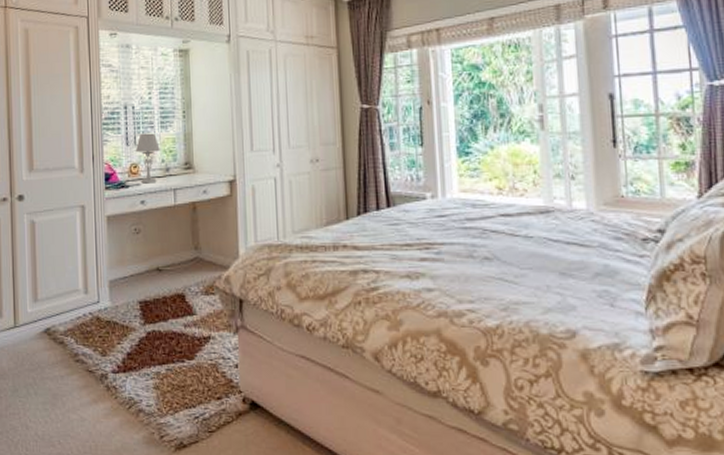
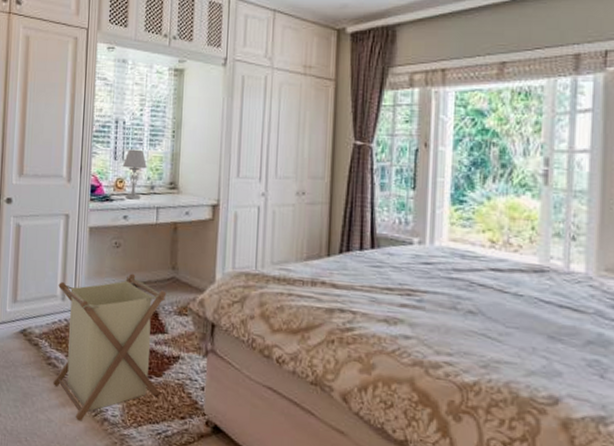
laundry basket: none [80,258,194,416] -> present [53,273,167,421]

